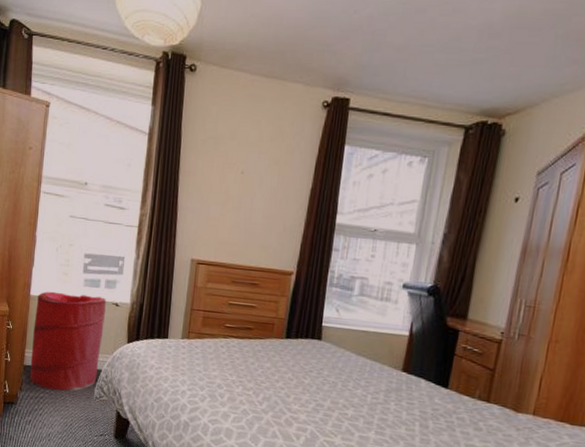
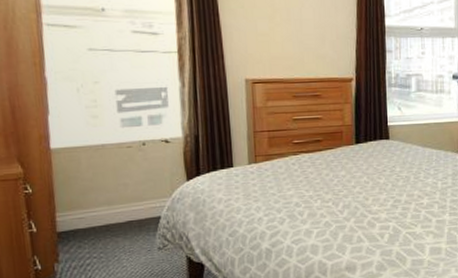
laundry hamper: present [29,291,106,391] -> none [61,136,156,254]

